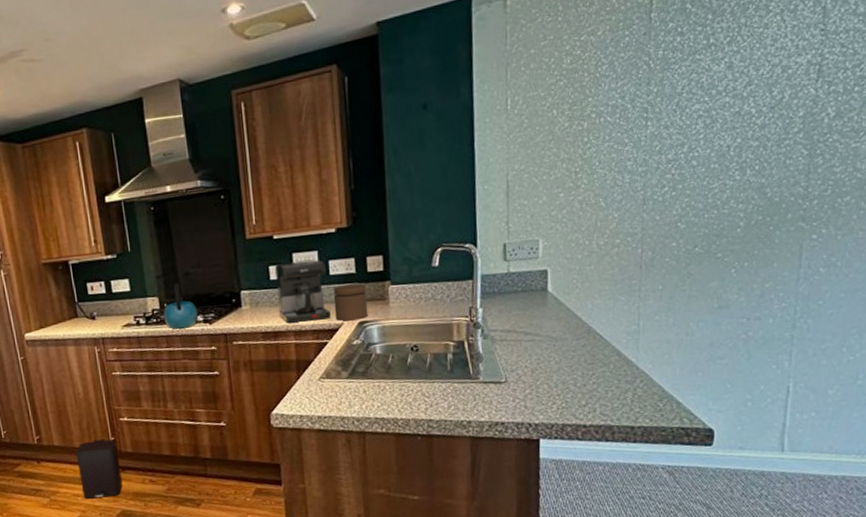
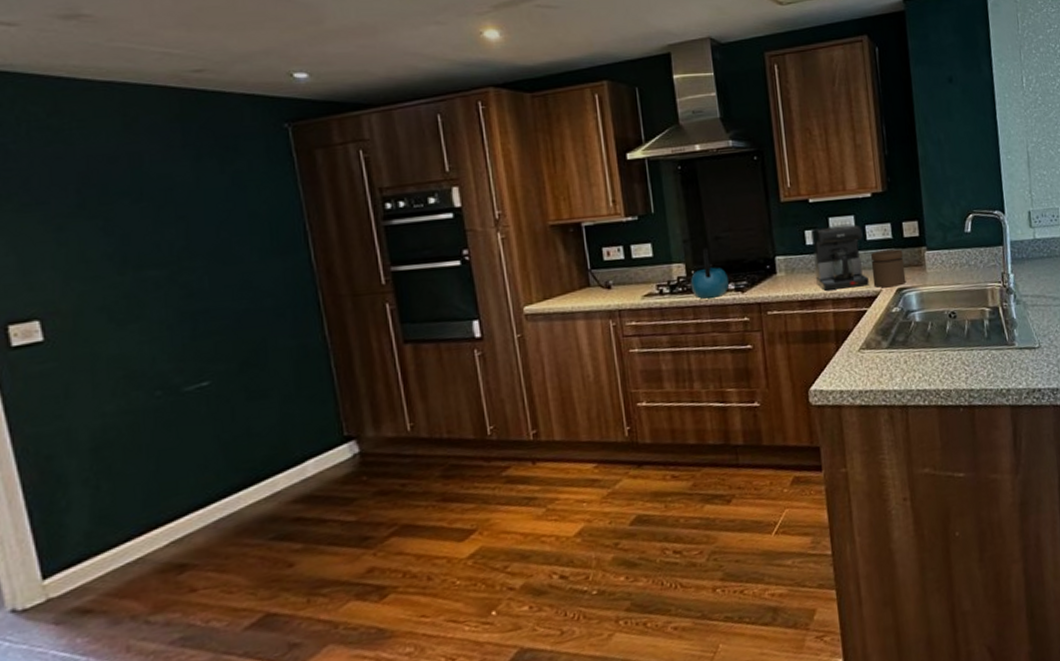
pedal bin: present [75,439,123,499] -> none [582,429,639,505]

